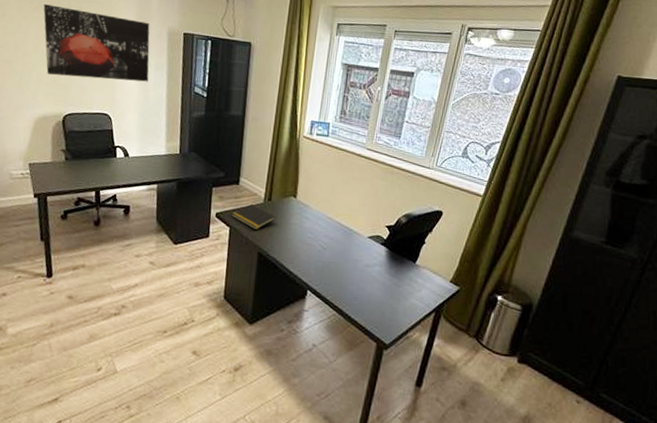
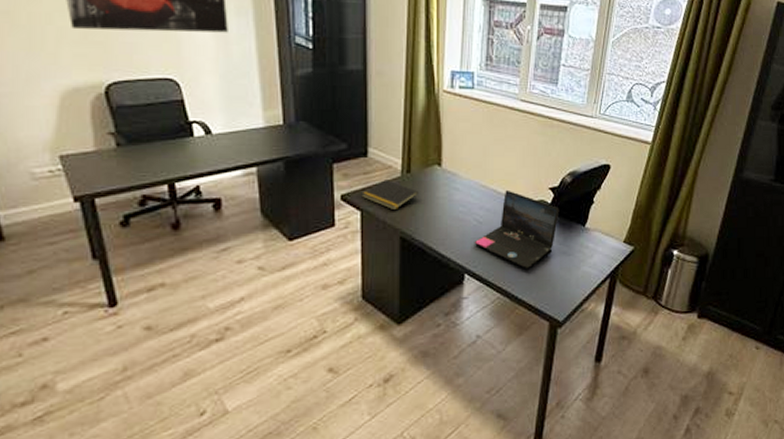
laptop: none [317,223,394,293] -> present [474,189,559,268]

